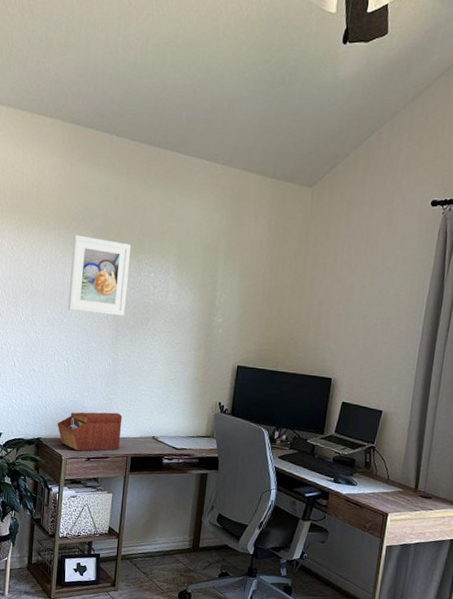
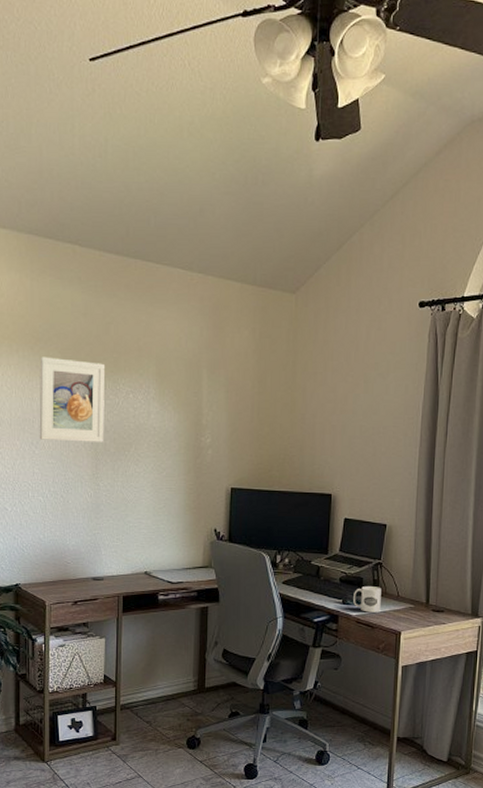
sewing box: present [57,412,123,452] -> none [37,549,110,595]
mug: none [344,467,373,493] -> present [353,586,381,613]

